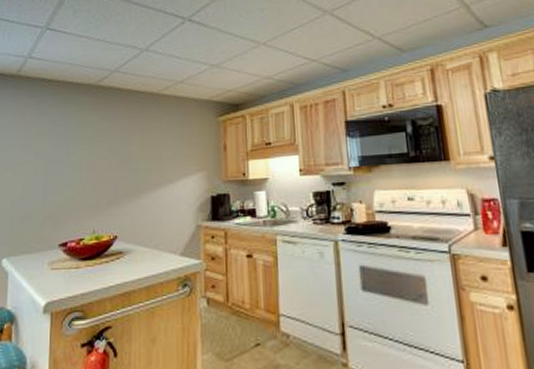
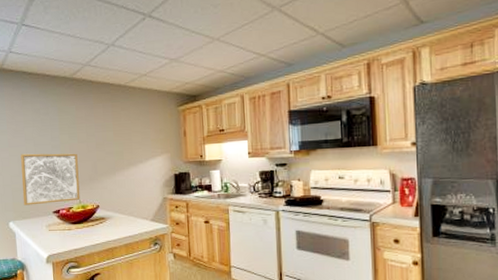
wall art: none [23,171,96,237] -> present [21,153,80,206]

